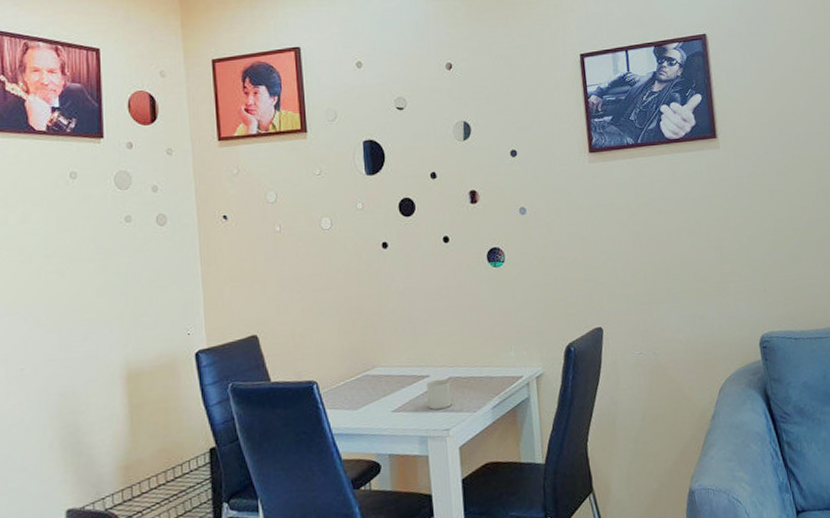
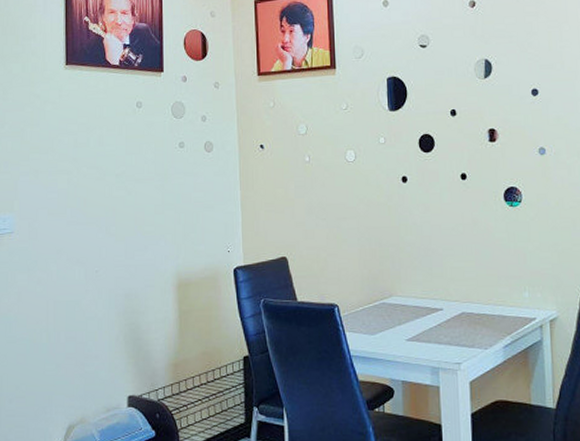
mug: present [426,379,452,410] -> none [440,313,464,343]

